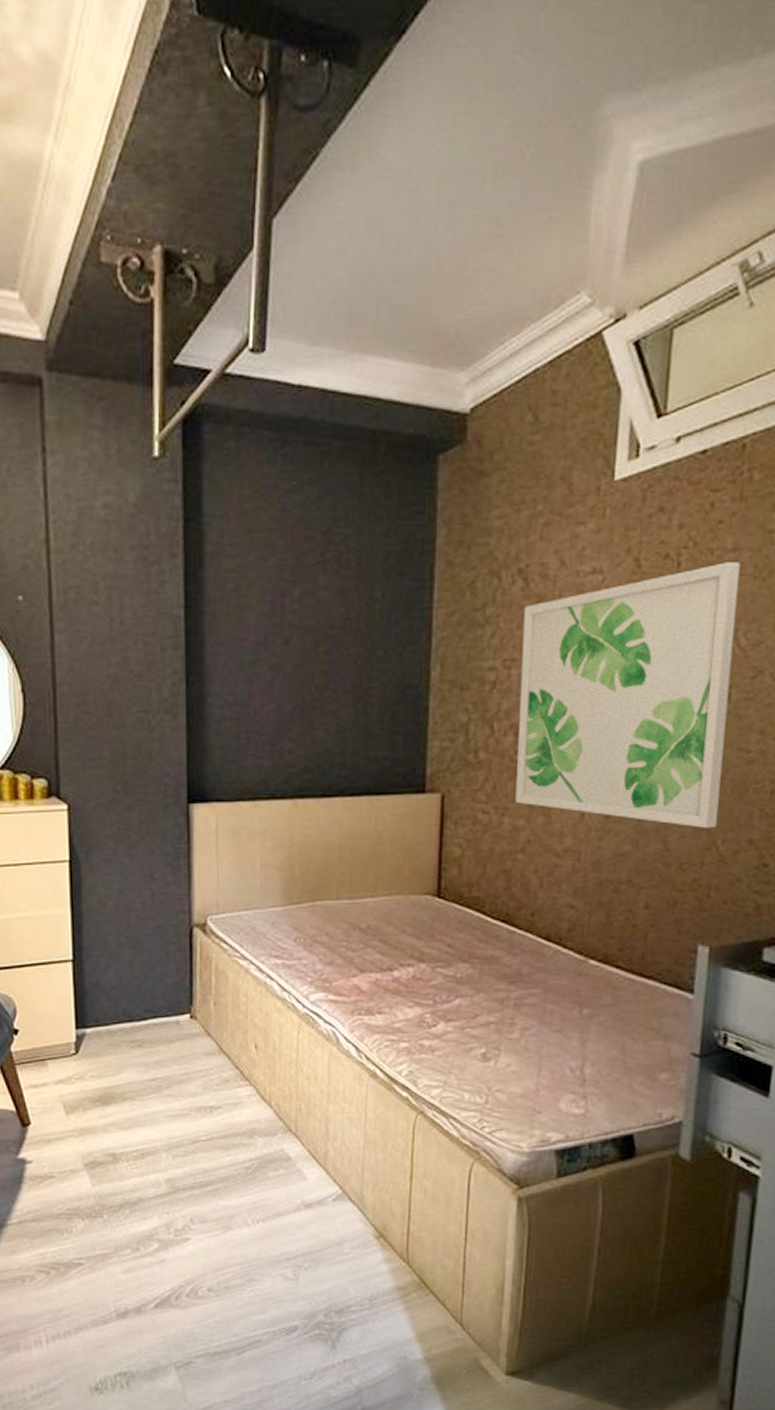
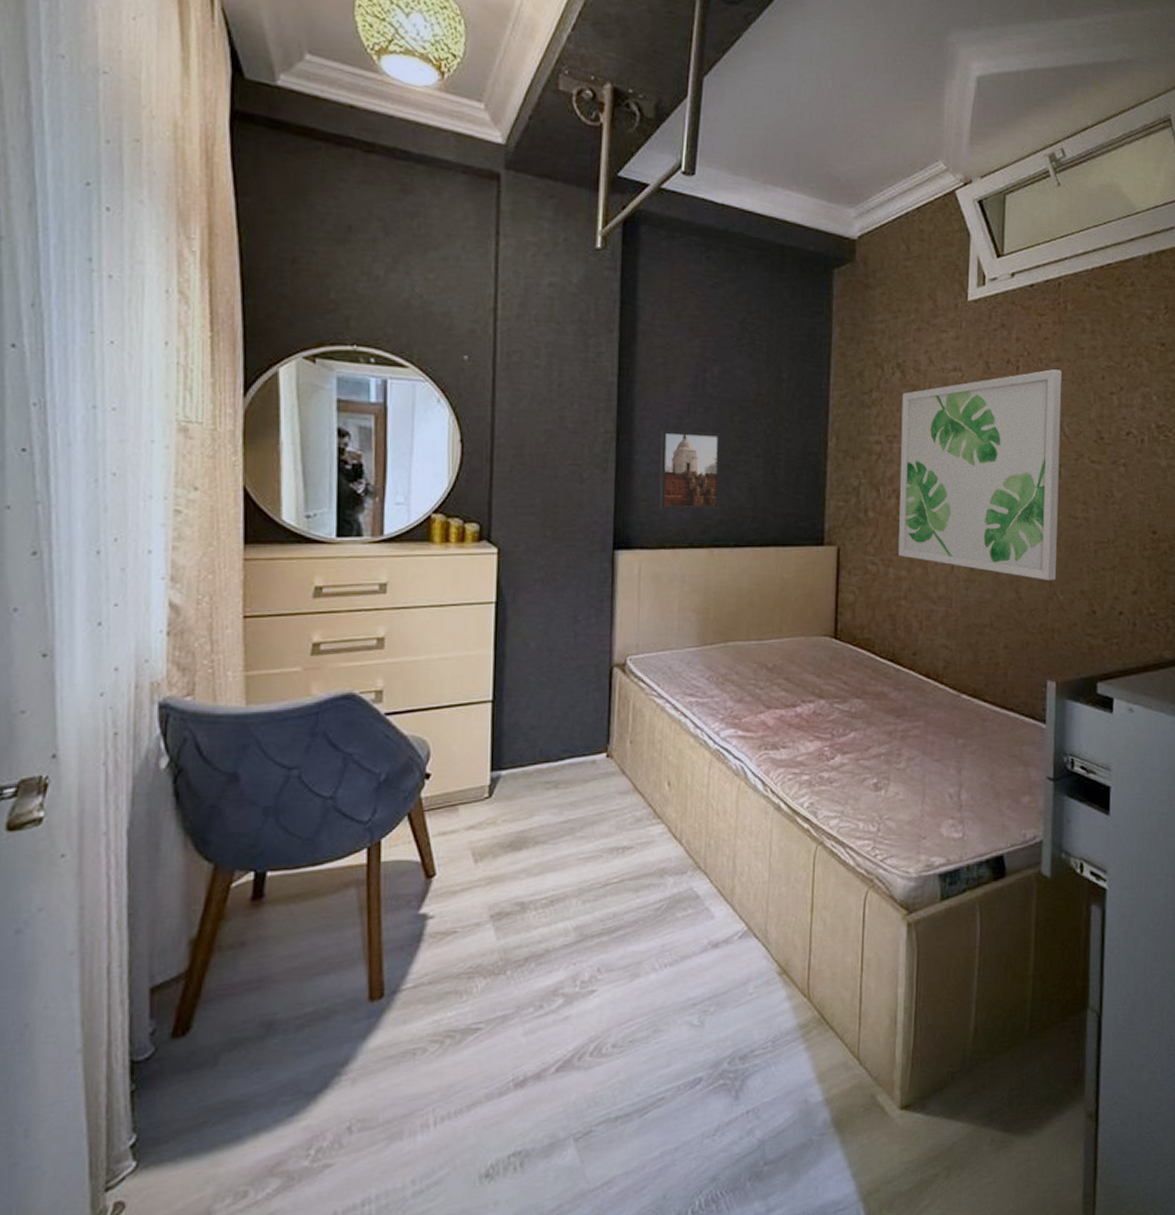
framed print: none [235,666,304,757] -> present [659,429,721,510]

